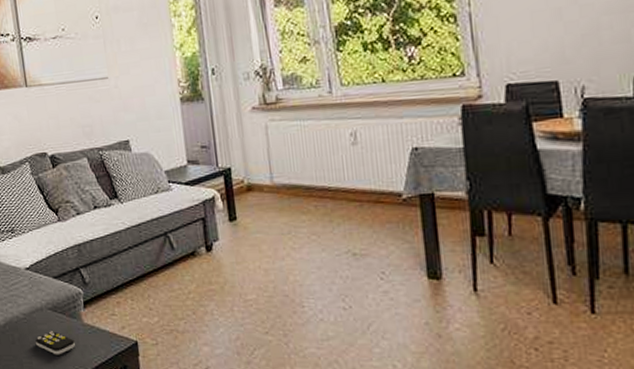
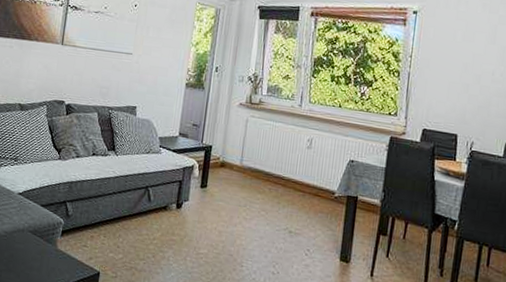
remote control: present [35,331,75,355] -> none [9,250,45,273]

